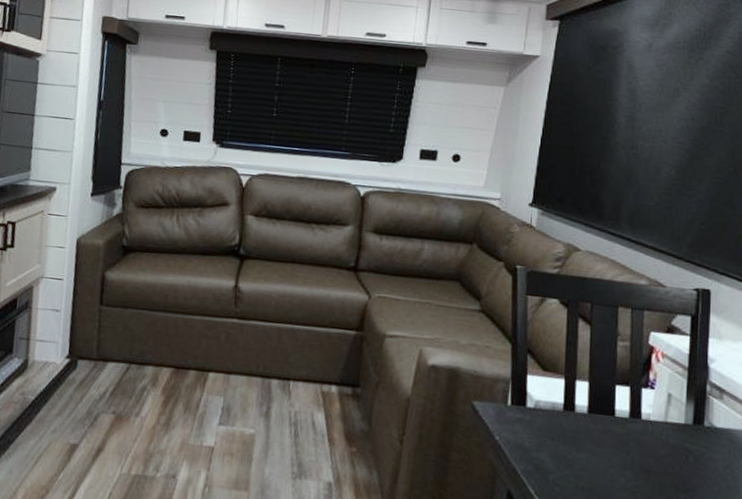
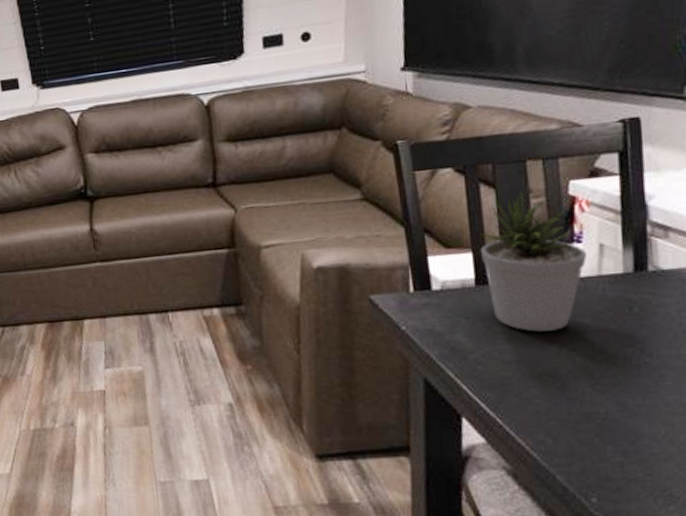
potted plant: none [572,332,658,466] -> present [480,191,588,332]

